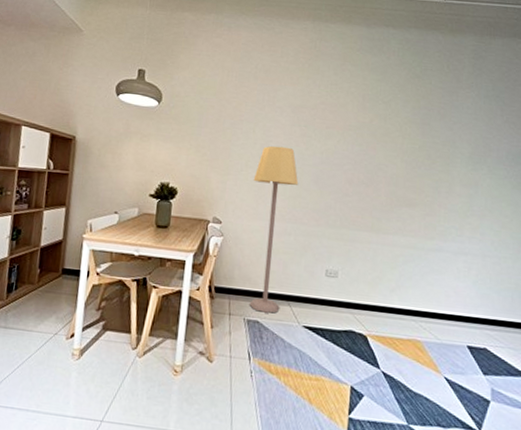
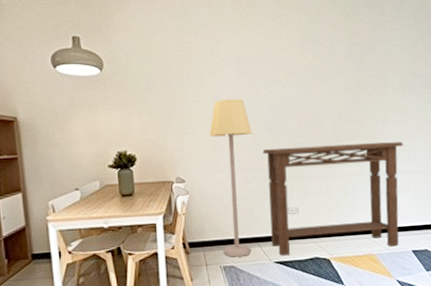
console table: none [302,202,468,337] -> present [262,142,403,256]

